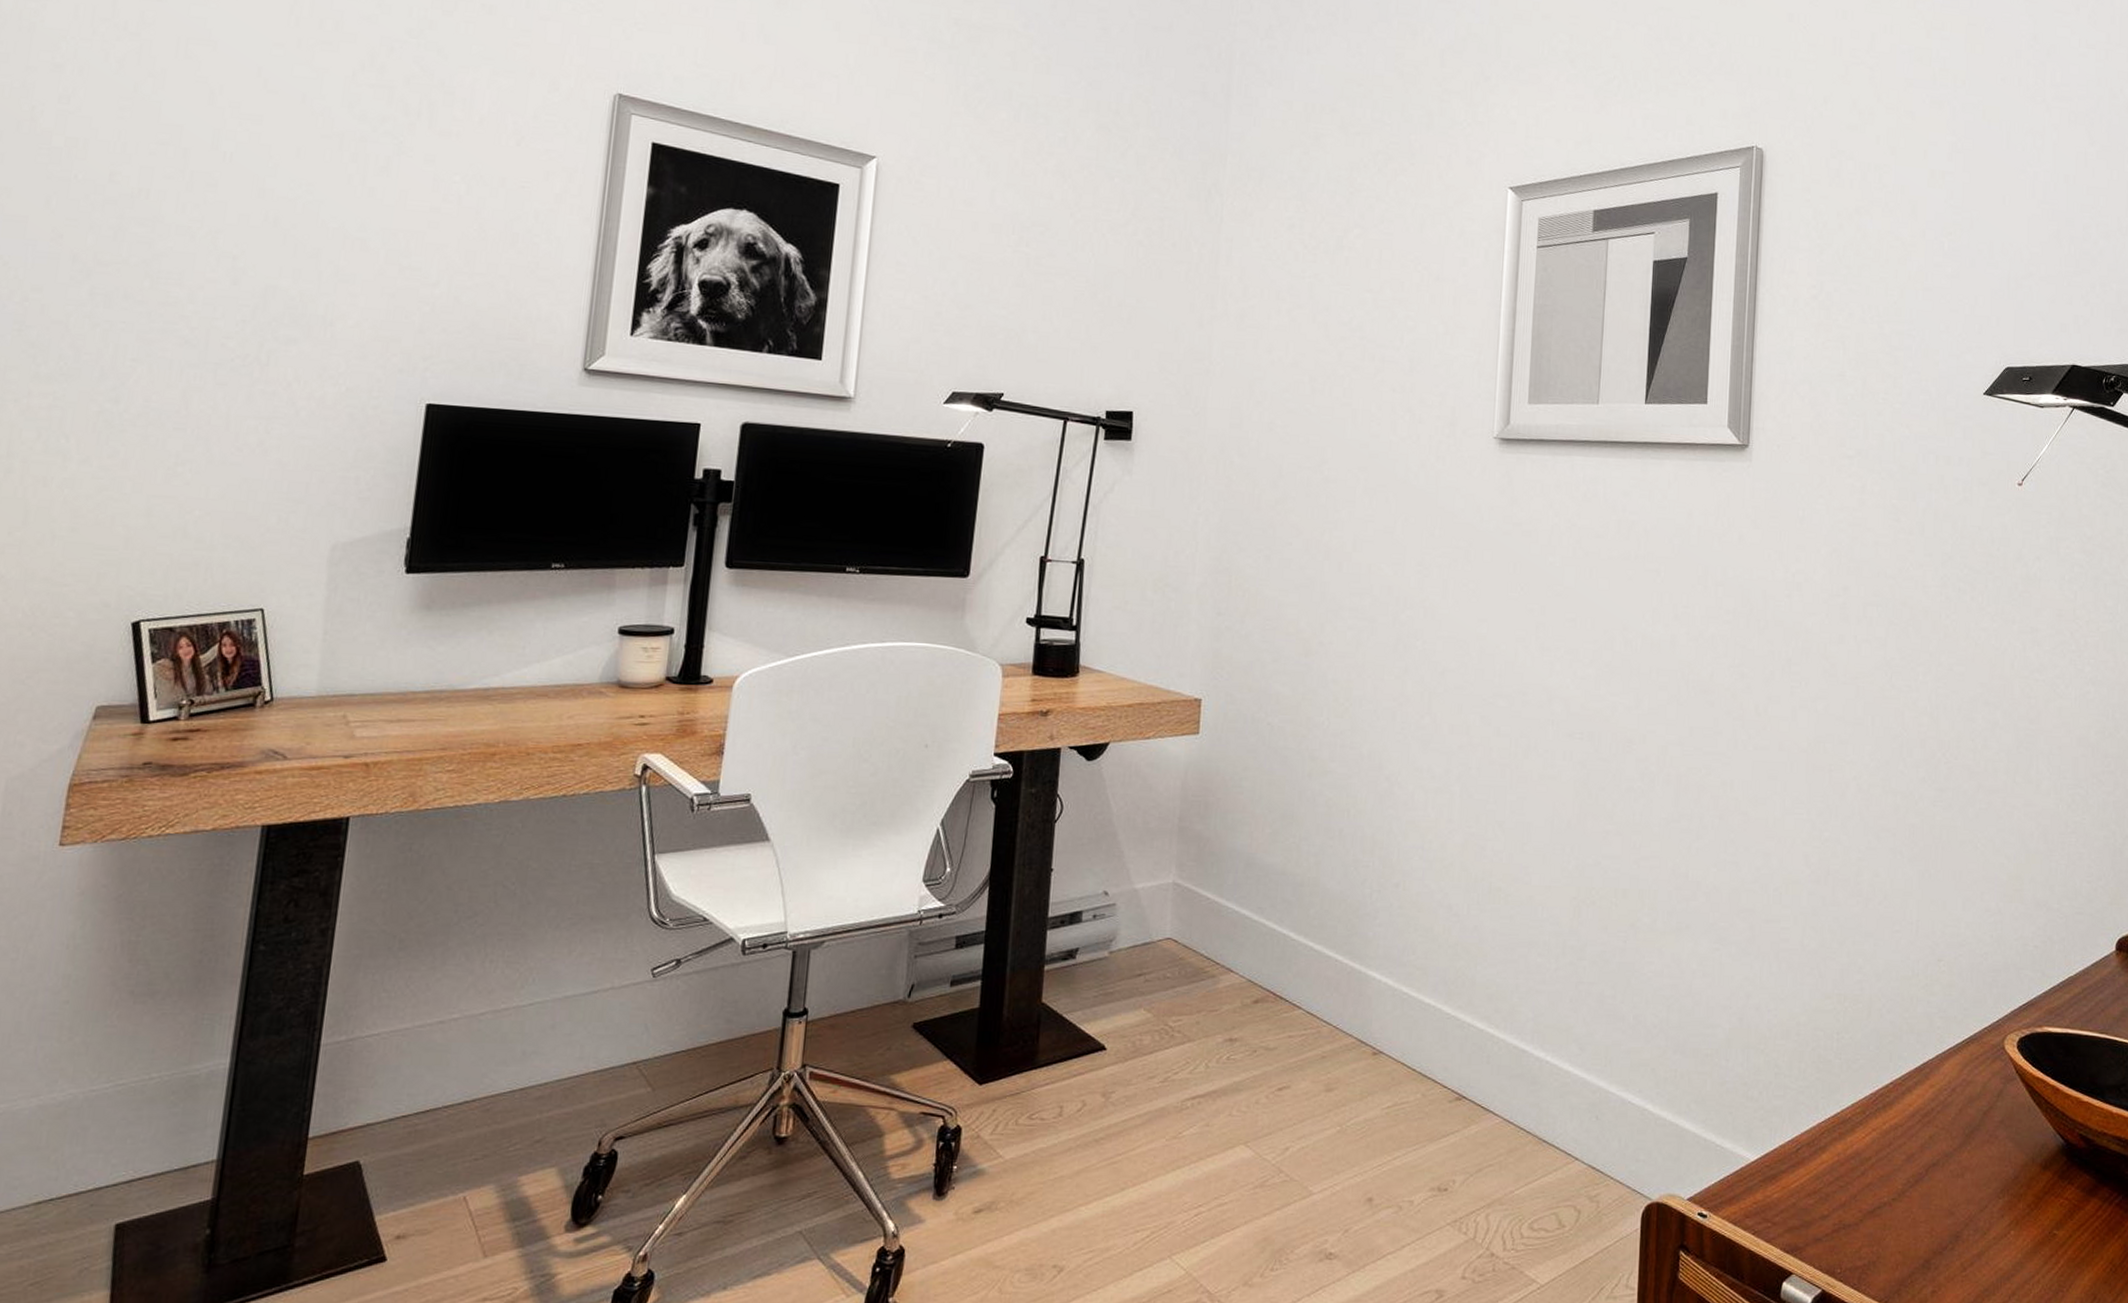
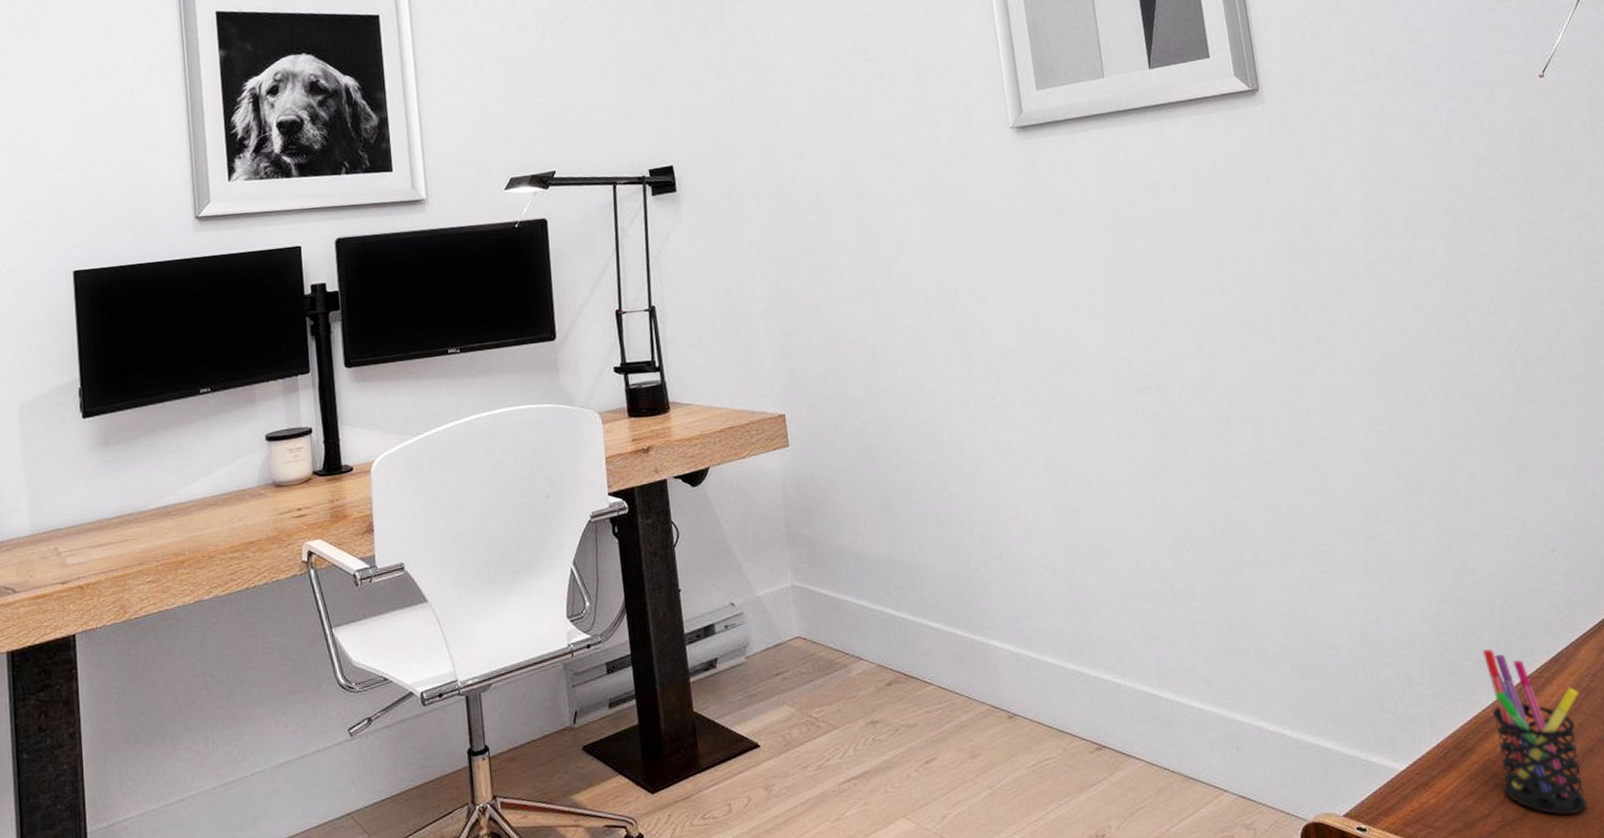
pen holder: none [1846,1049,1935,1226] -> present [1482,648,1588,815]

